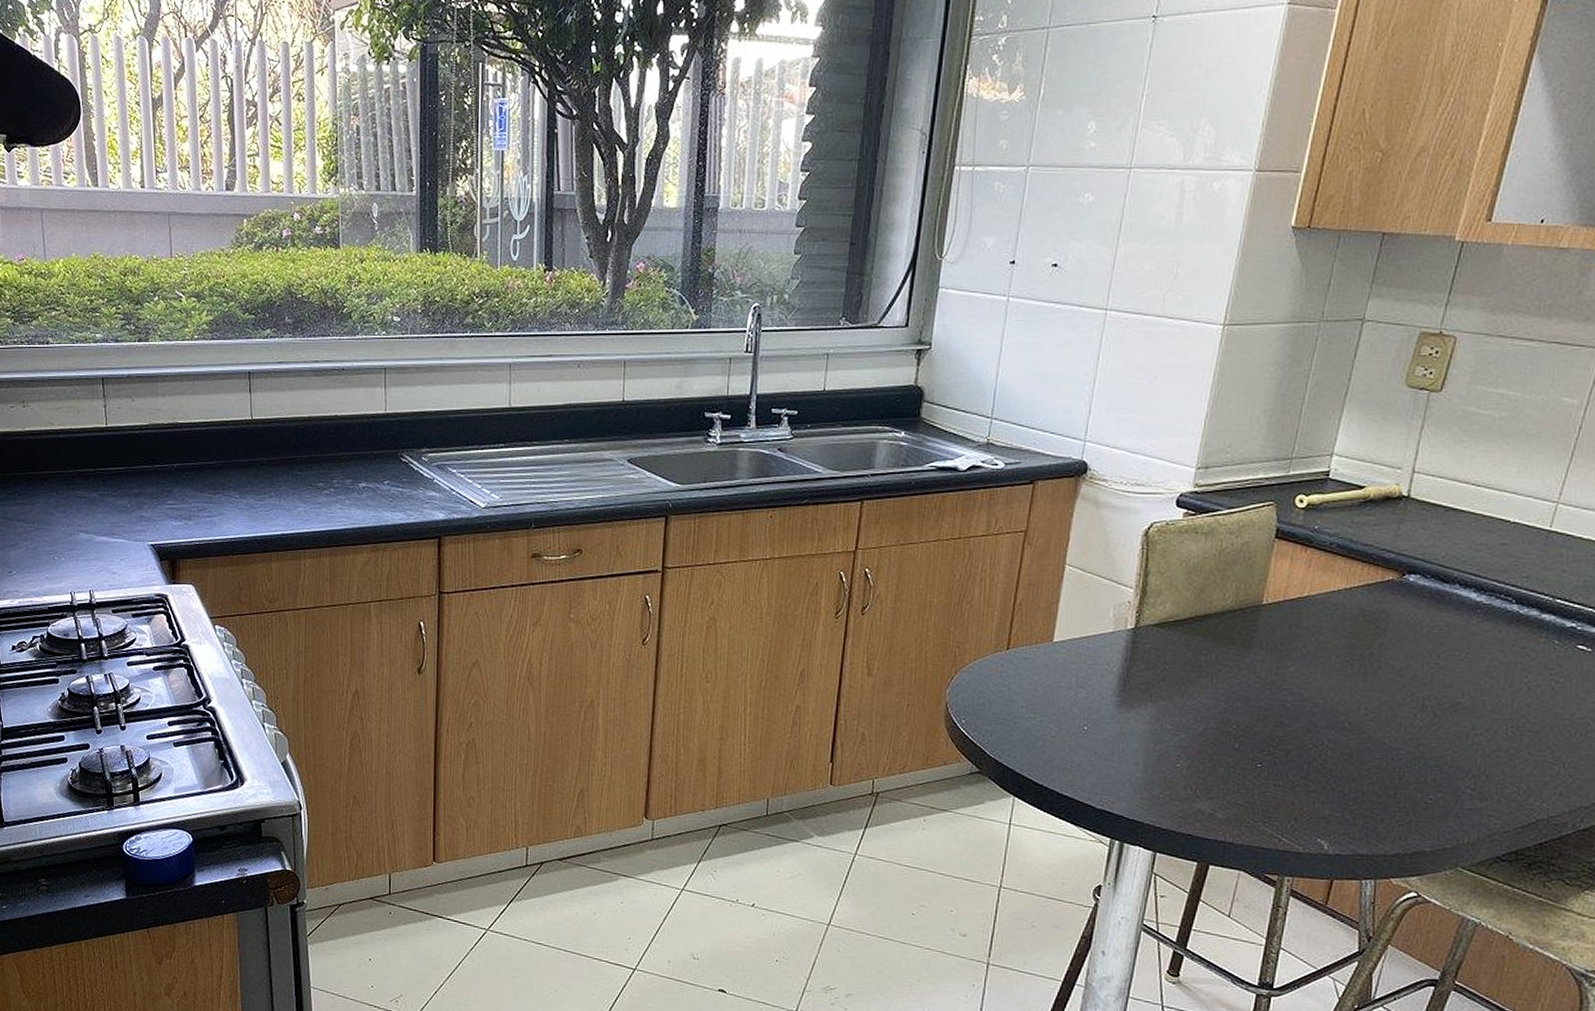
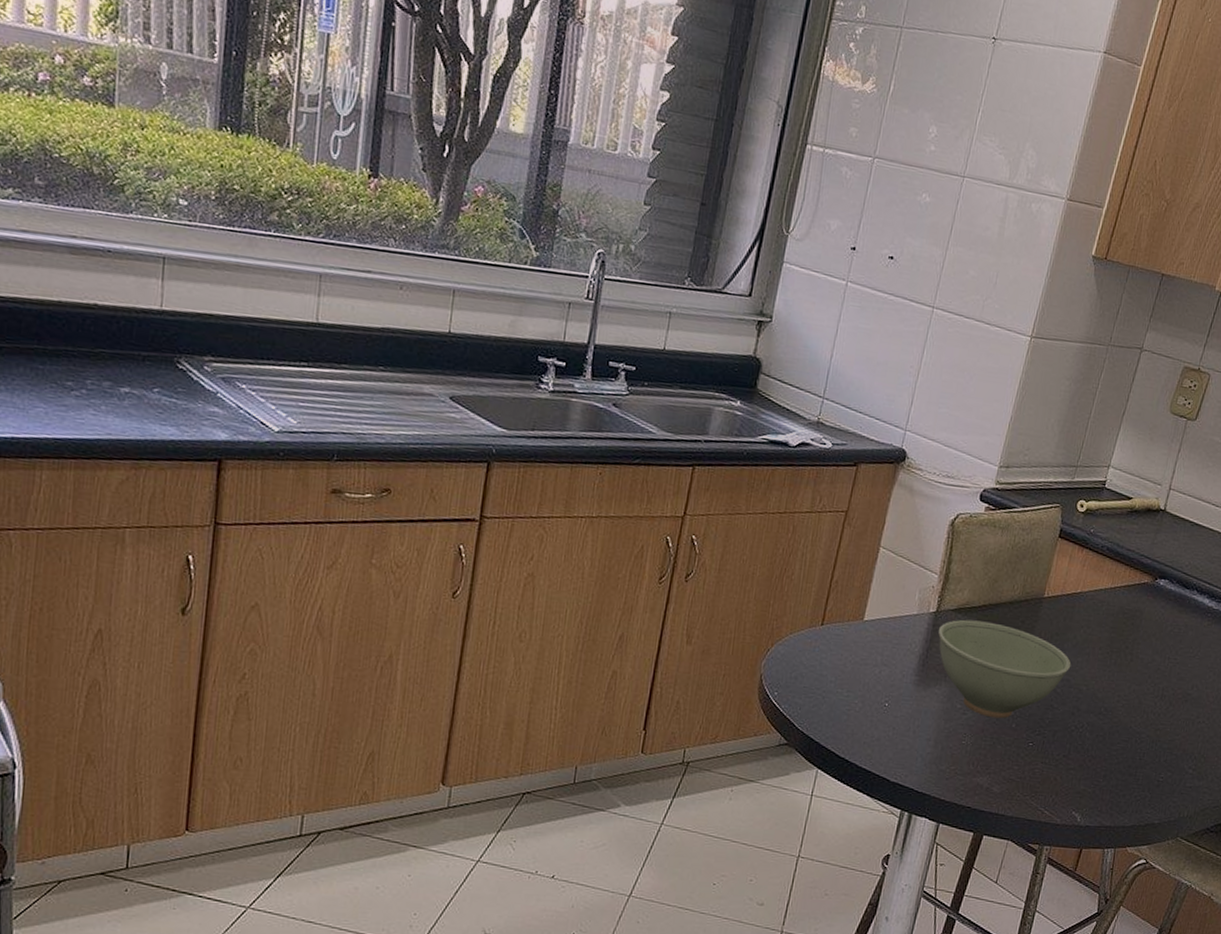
bowl: none [1139,634,1303,739] -> present [938,619,1071,719]

